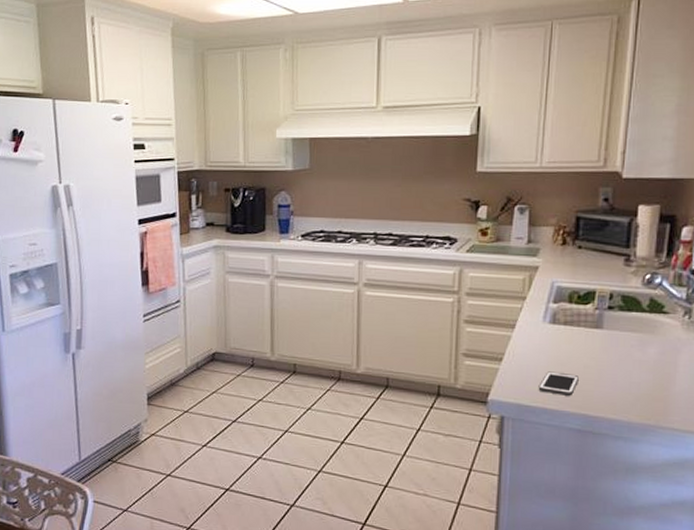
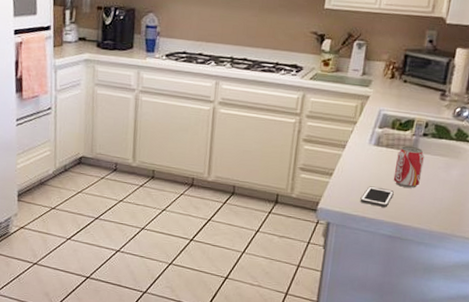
beverage can: none [576,321,612,372] -> present [393,146,424,188]

